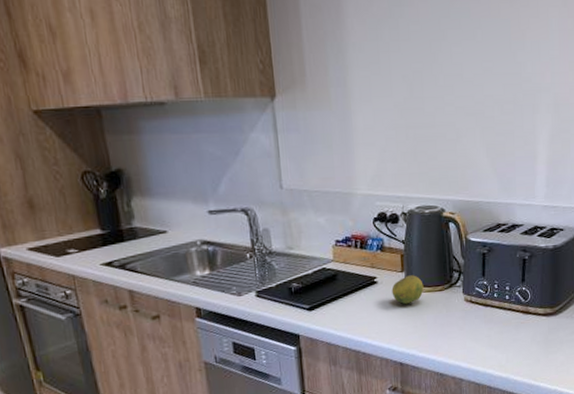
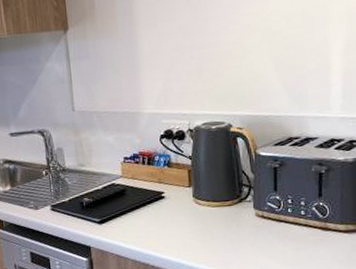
fruit: present [391,275,424,305] -> none [179,190,212,219]

